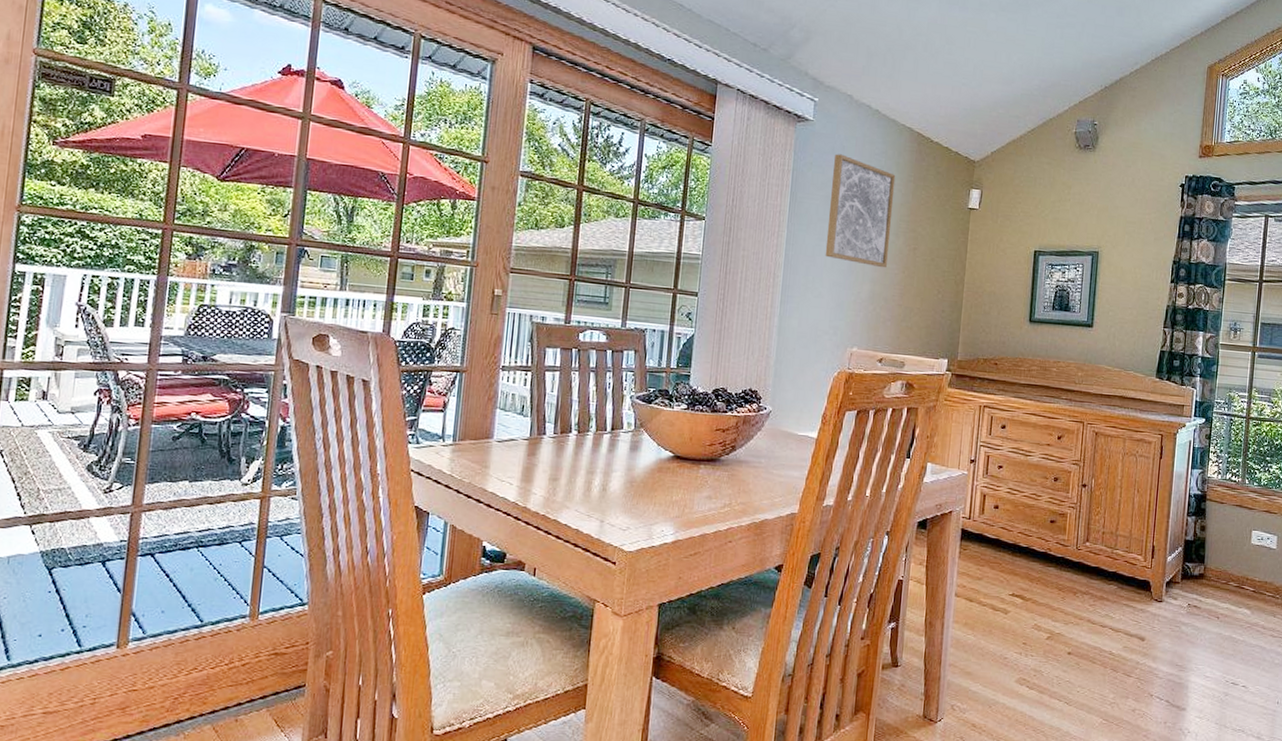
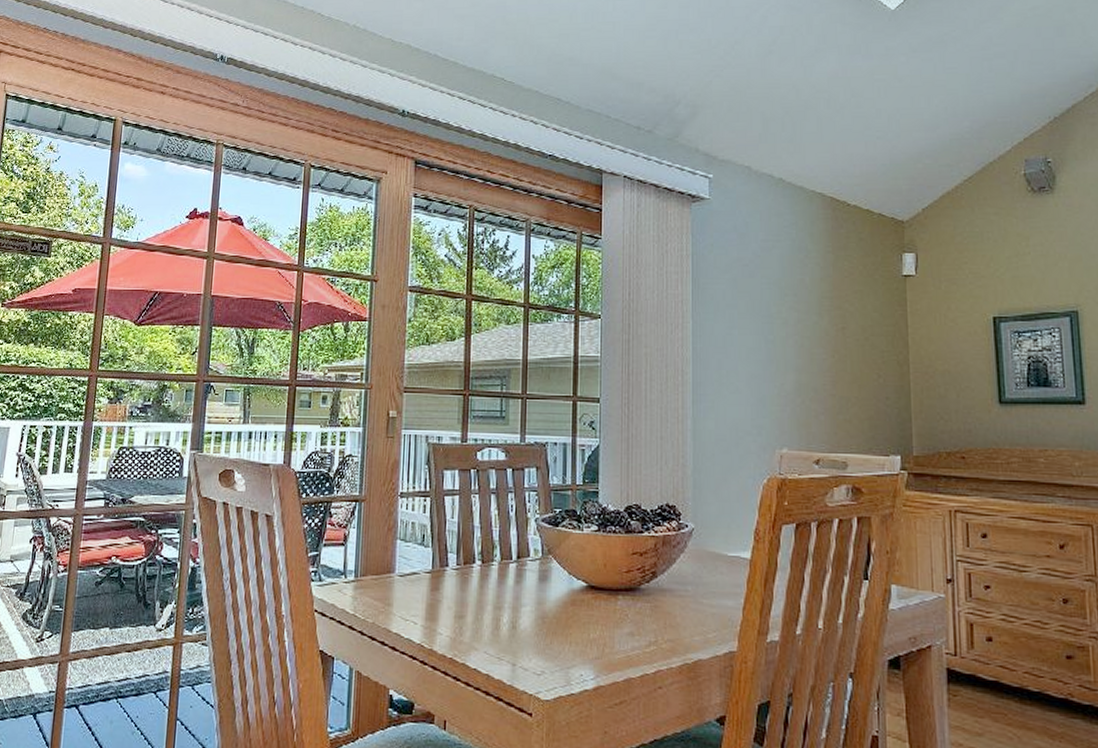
wall art: present [825,154,896,268] -> none [737,231,813,354]

